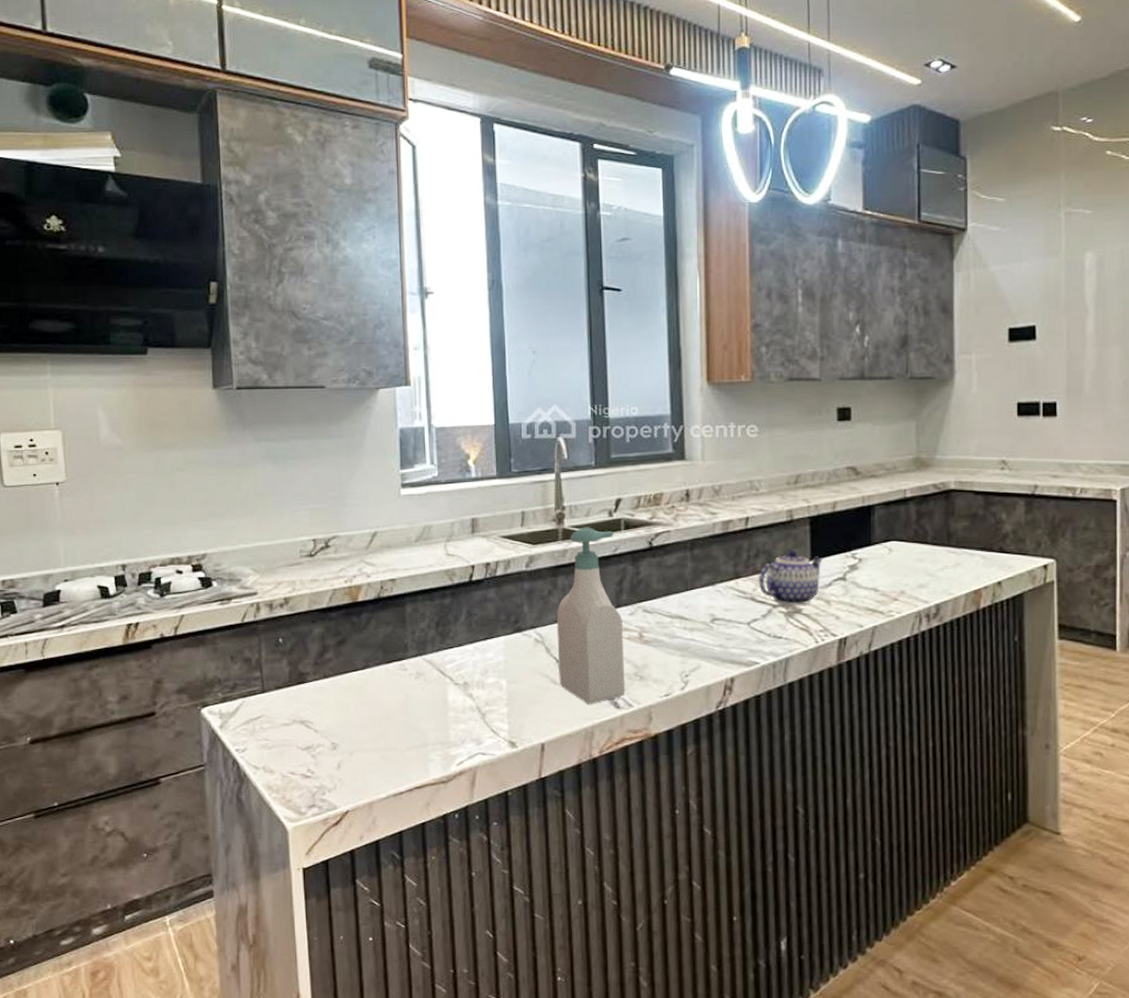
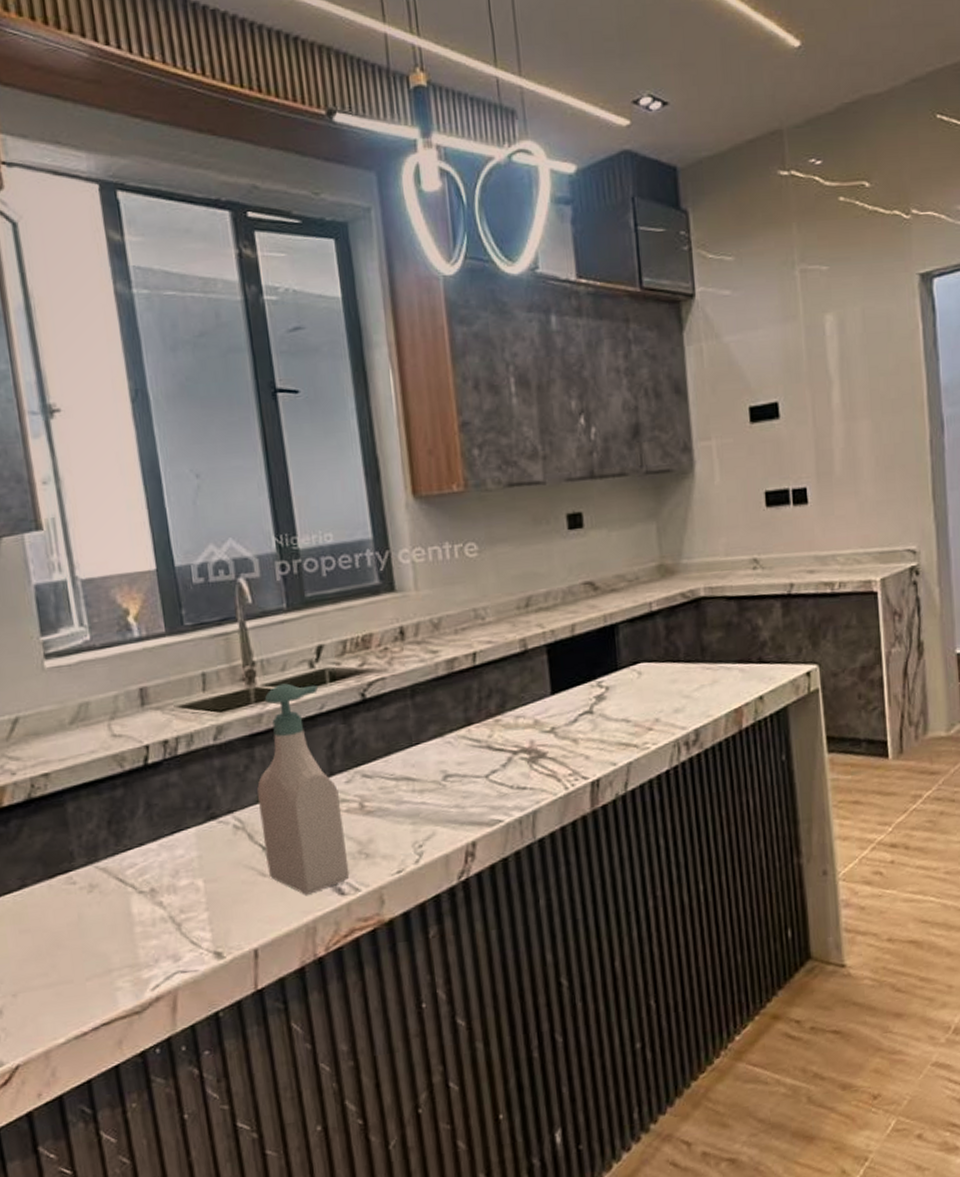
teapot: present [758,549,823,605] -> none [493,684,566,750]

